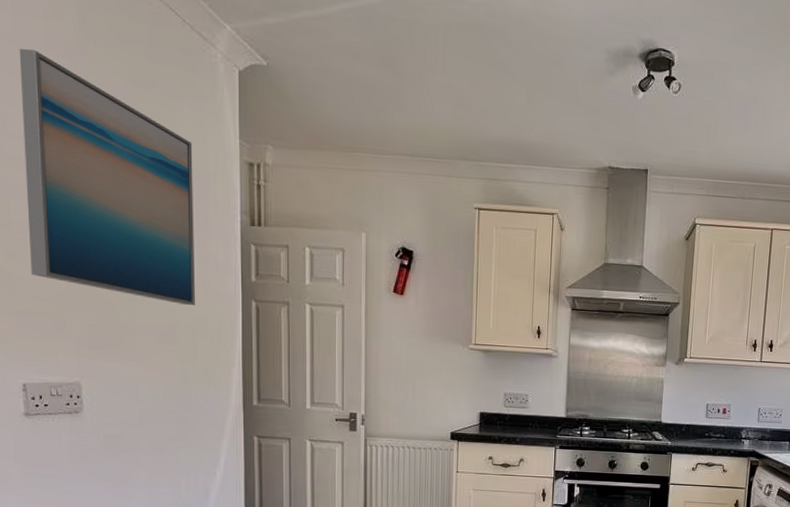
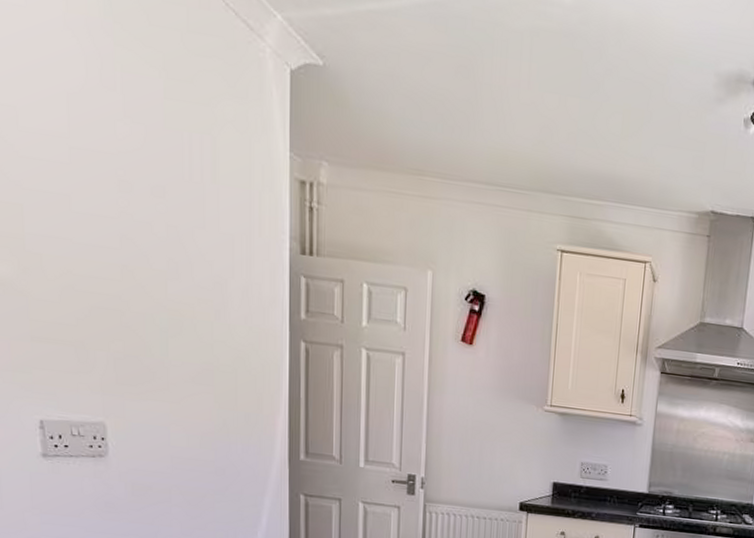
wall art: present [19,48,195,305] -> none [32,26,236,342]

